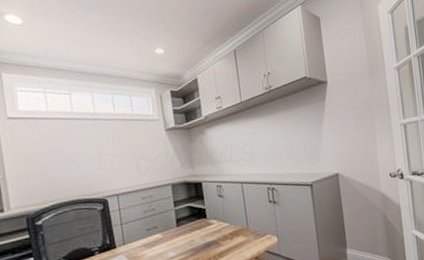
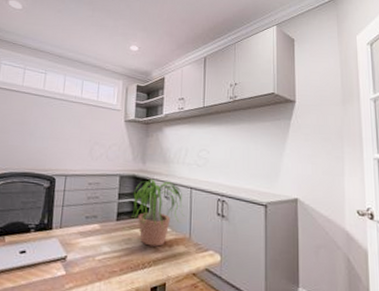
potted plant: none [187,180,240,243] -> present [131,178,185,247]

